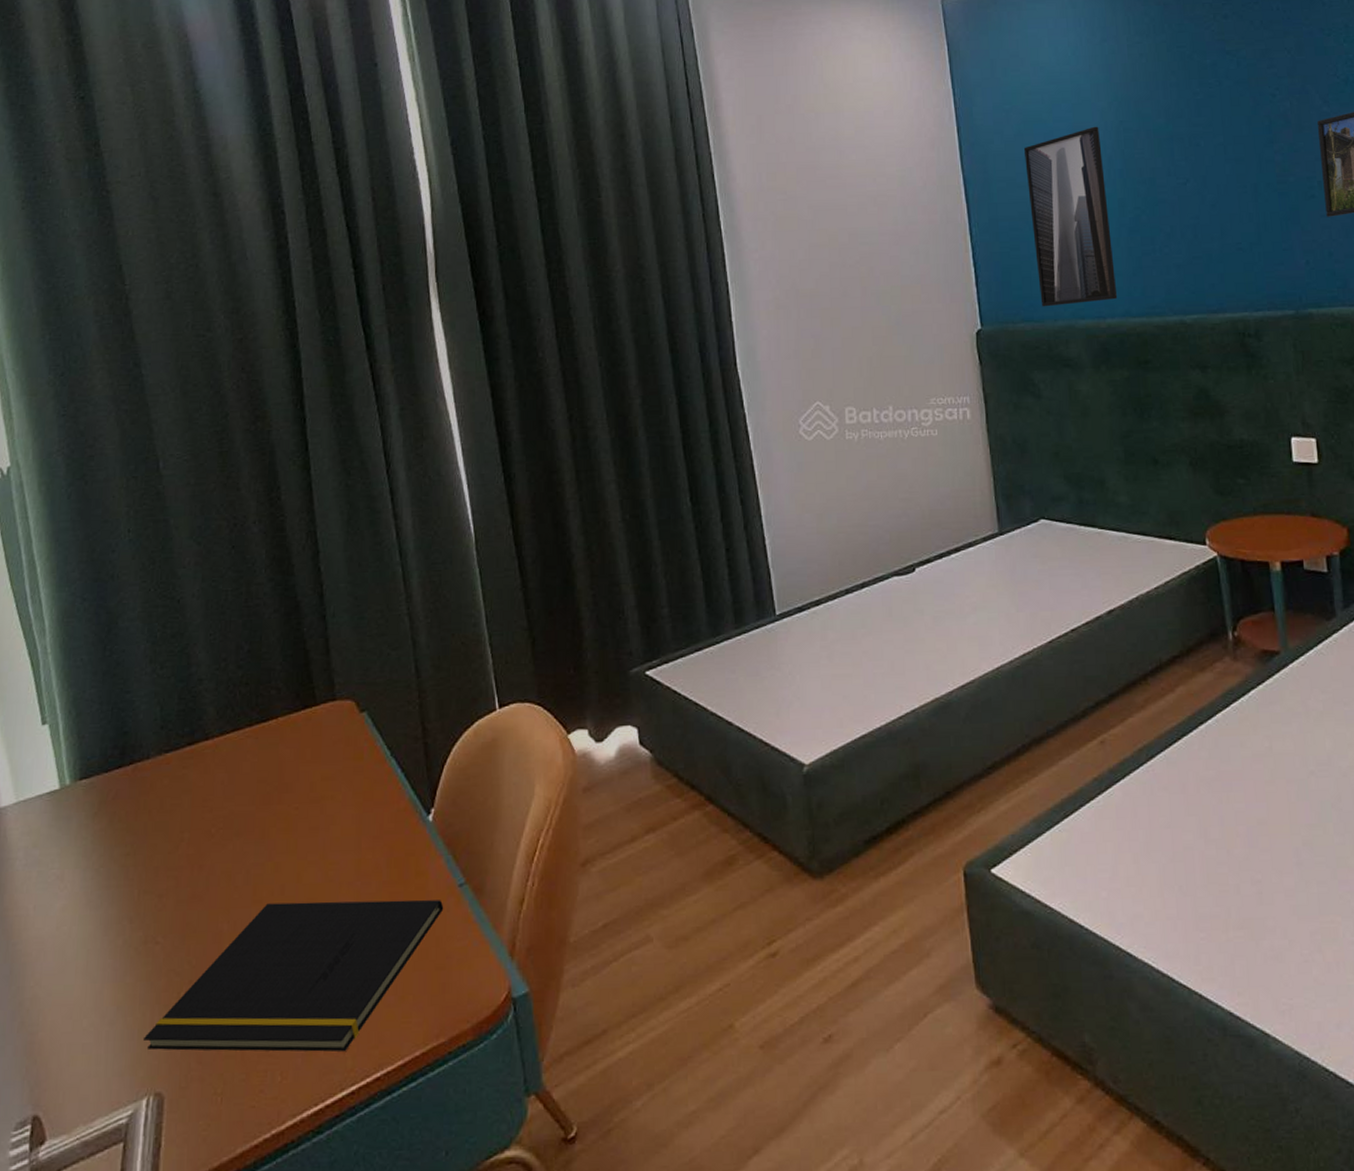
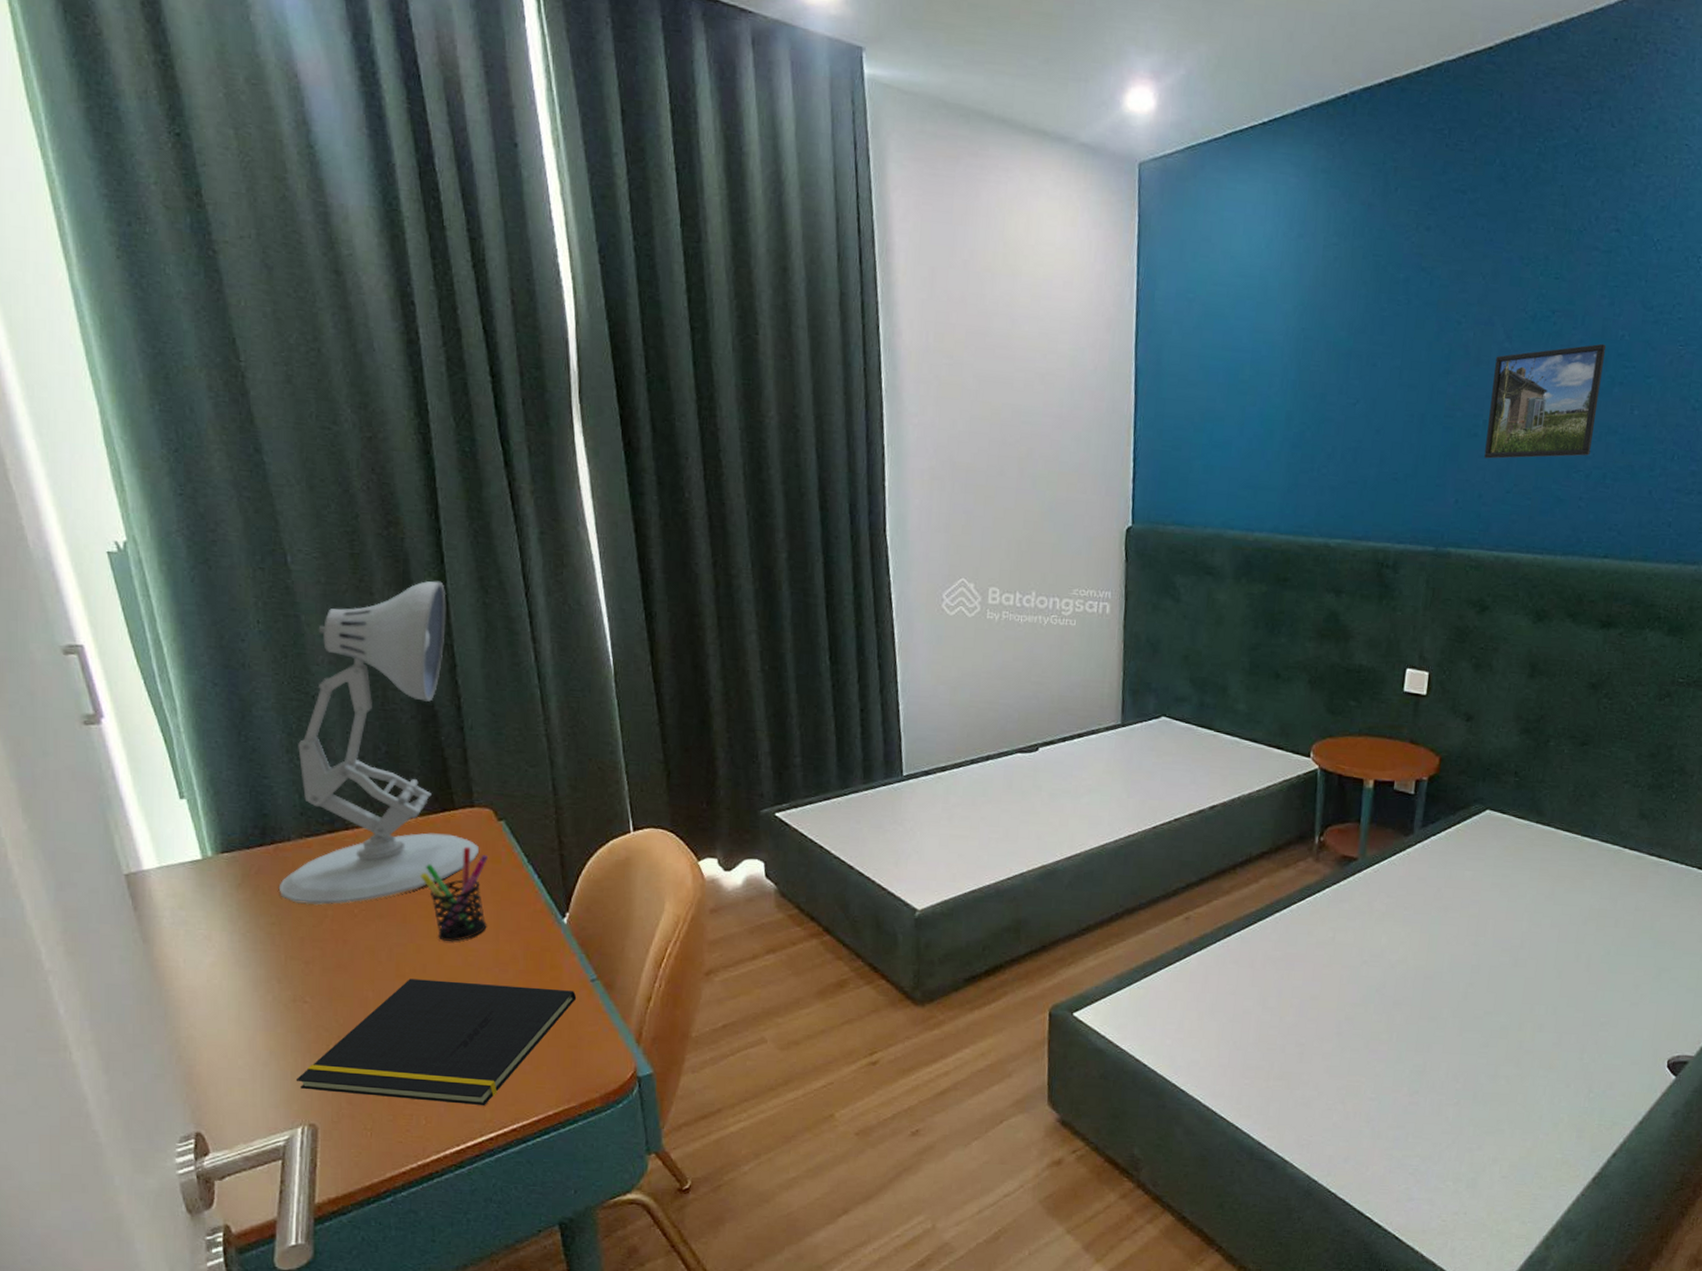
desk lamp: none [135,468,341,829] -> present [278,580,480,906]
pen holder: none [280,745,349,856] -> present [421,846,488,942]
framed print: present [1024,126,1118,307] -> none [1194,330,1280,514]

